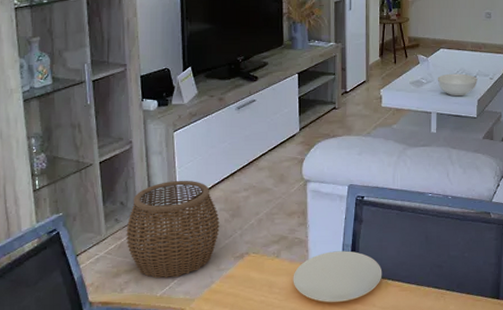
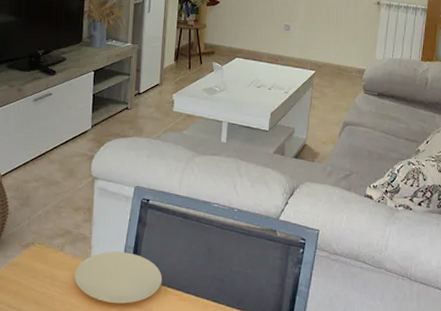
bowl: present [437,73,477,97] -> none [230,83,272,108]

